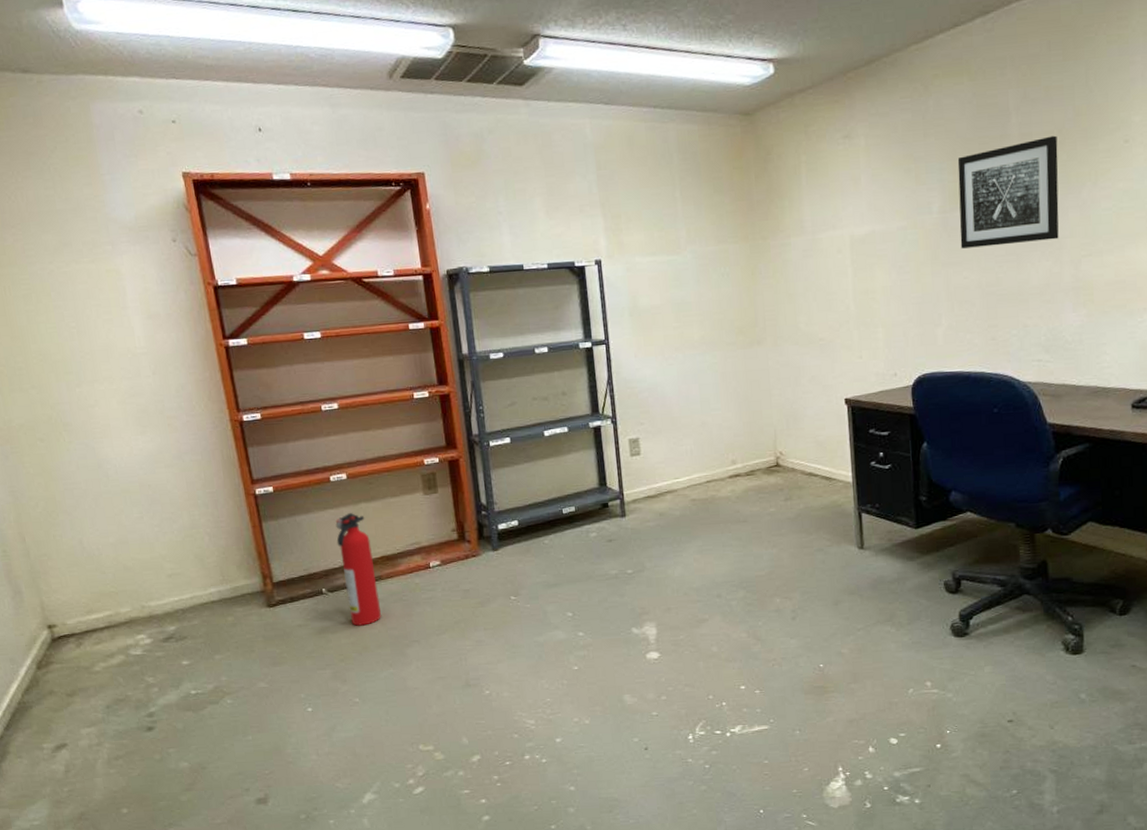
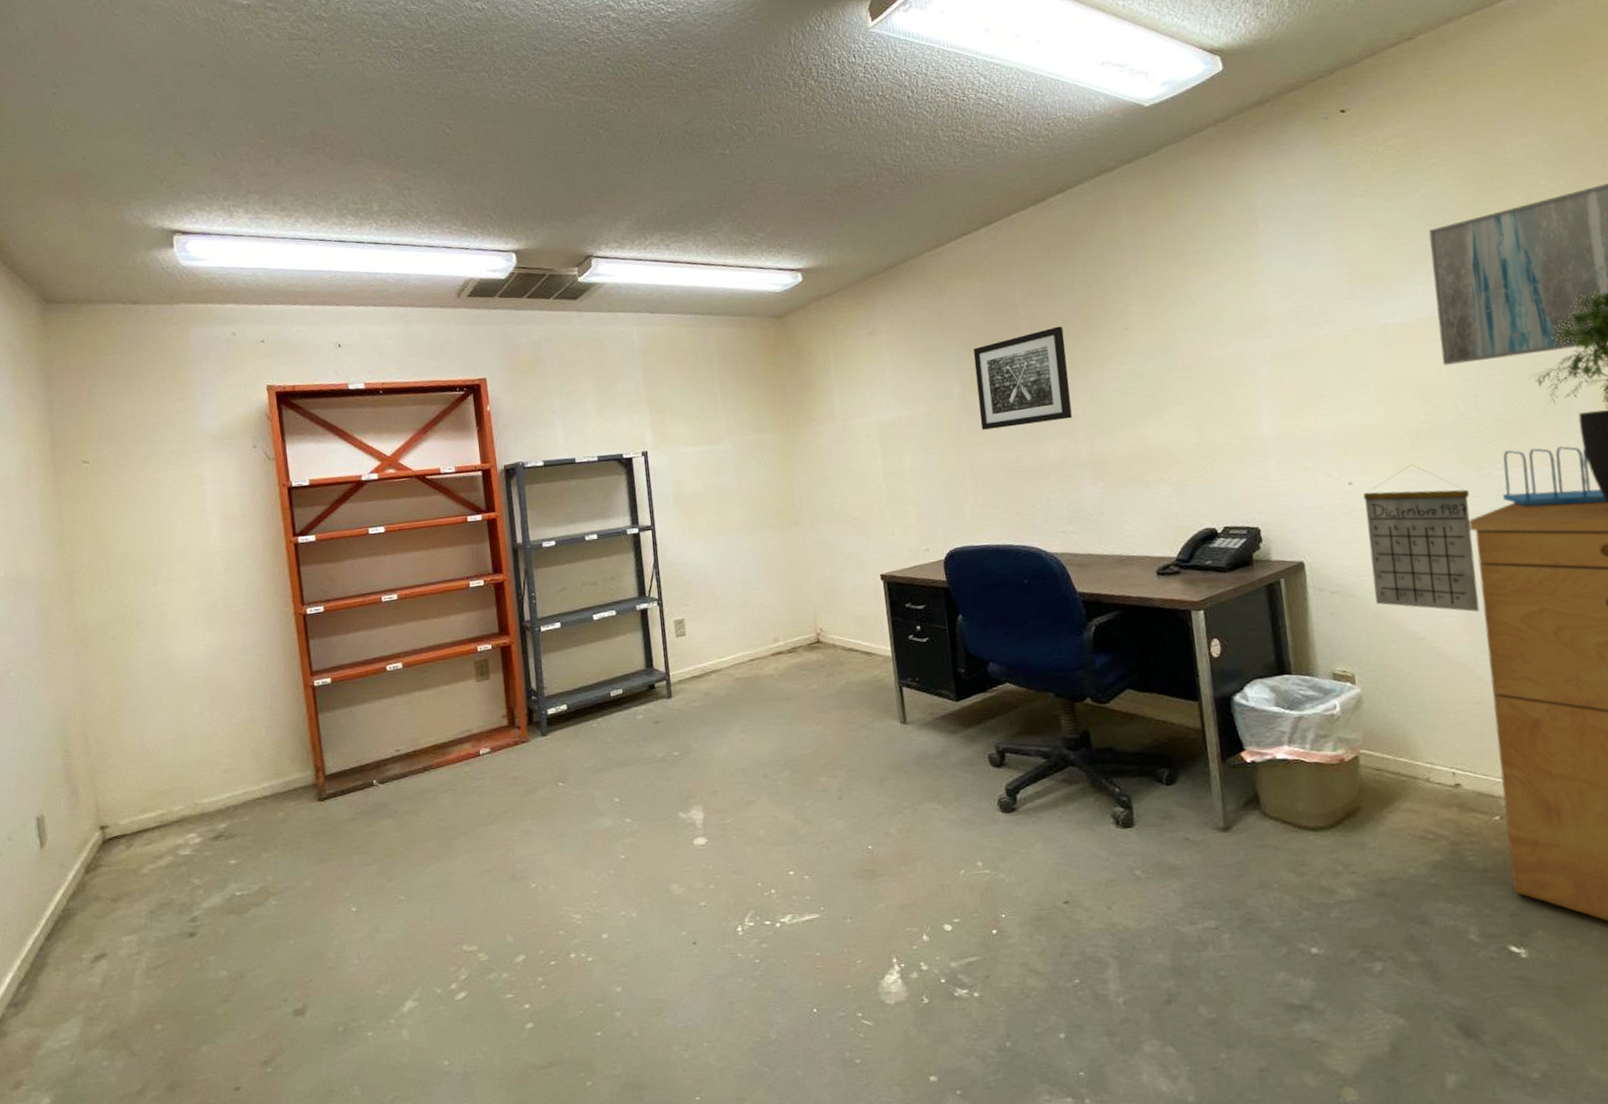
fire extinguisher: present [335,513,381,627] -> none [389,702,430,819]

